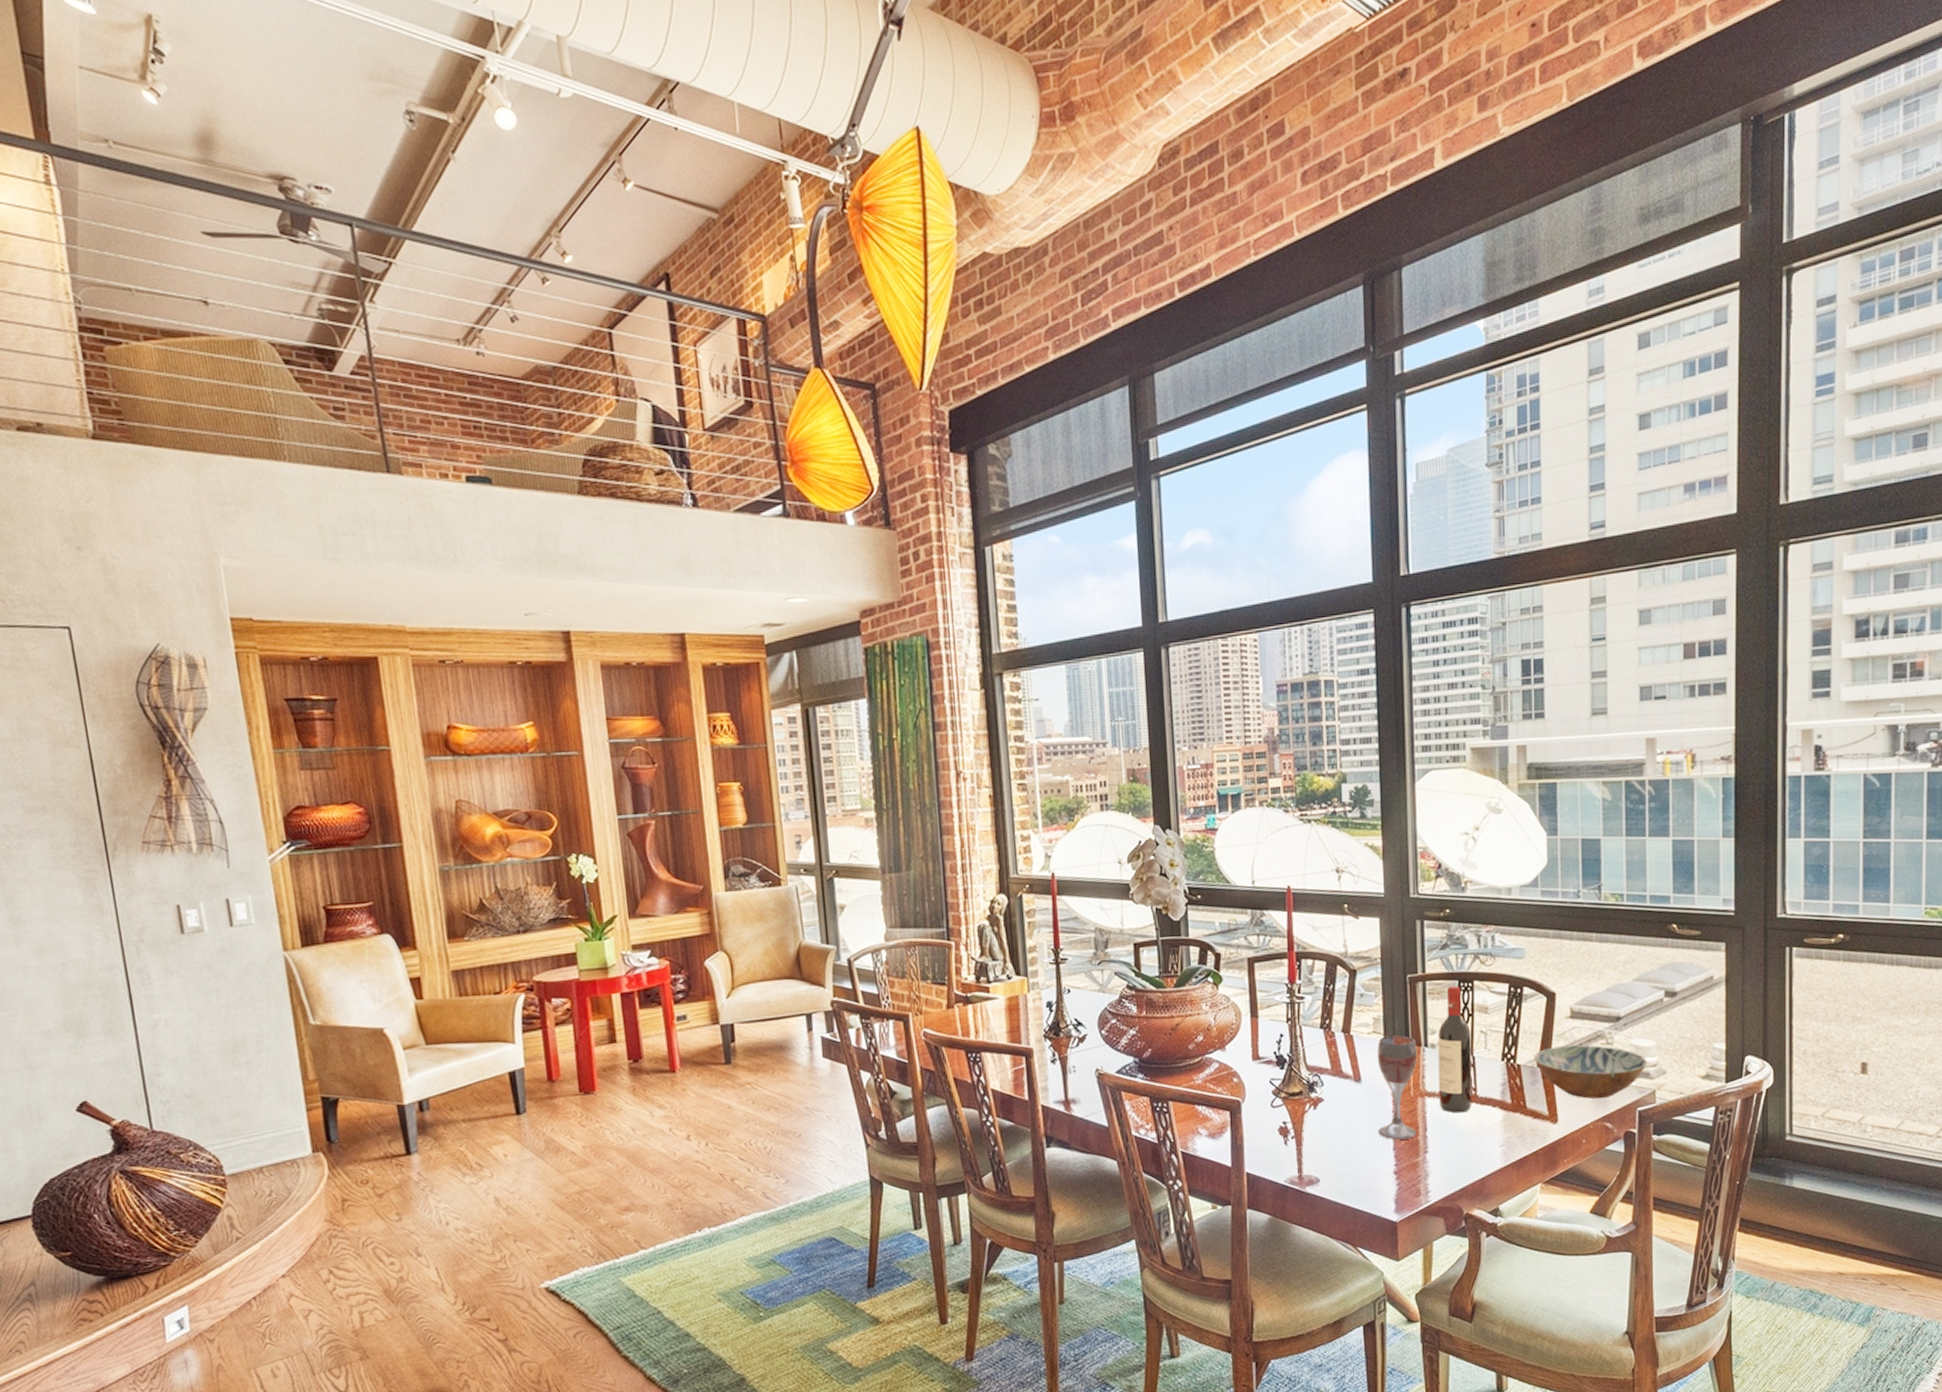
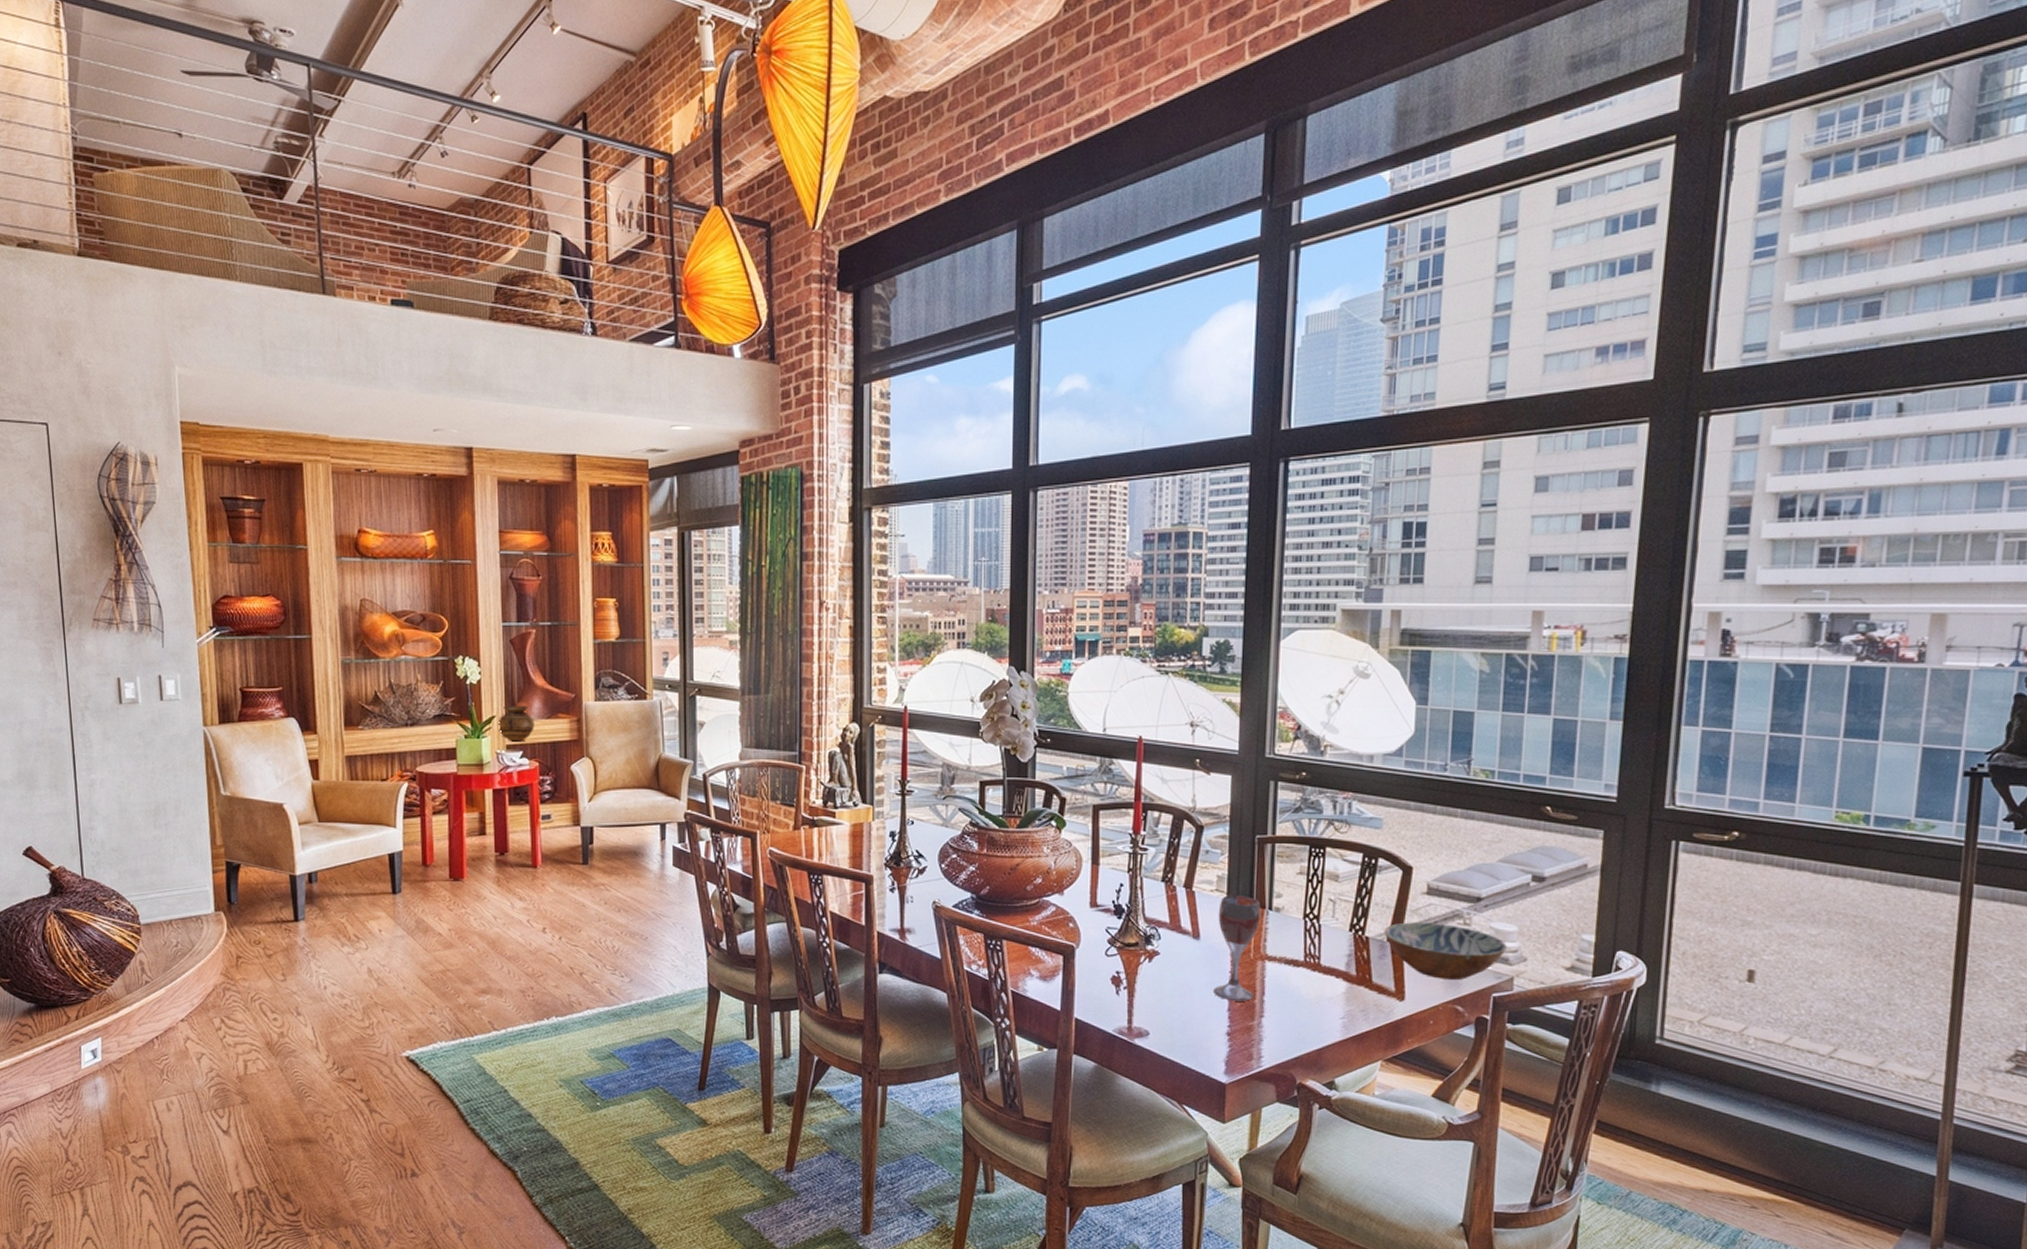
ceramic pot: none [621,901,662,941] -> present [498,705,535,742]
wine bottle: present [1438,986,1473,1113] -> none [1280,851,1319,980]

